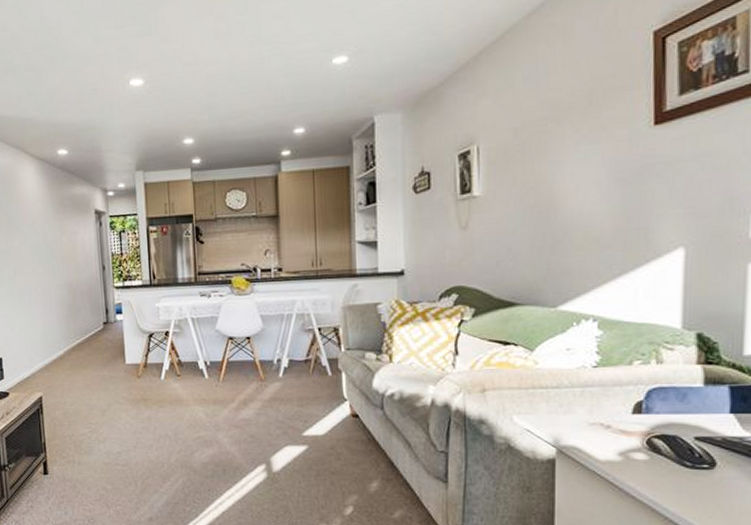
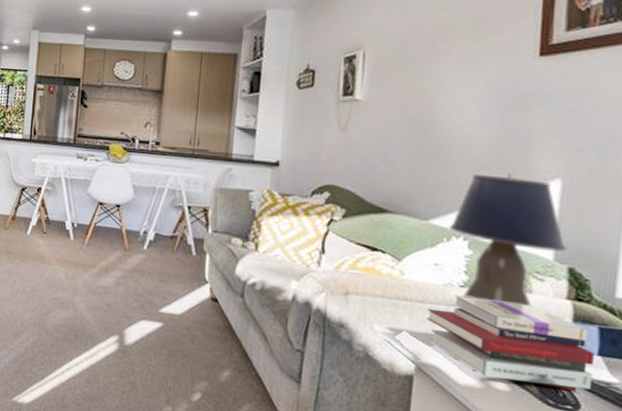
books: none [563,375,726,451] -> present [426,295,594,392]
table lamp: none [579,249,694,377] -> present [450,173,567,307]

